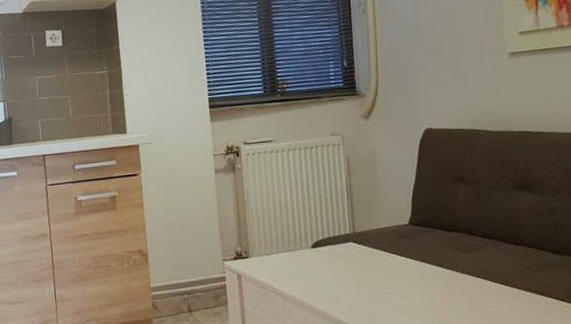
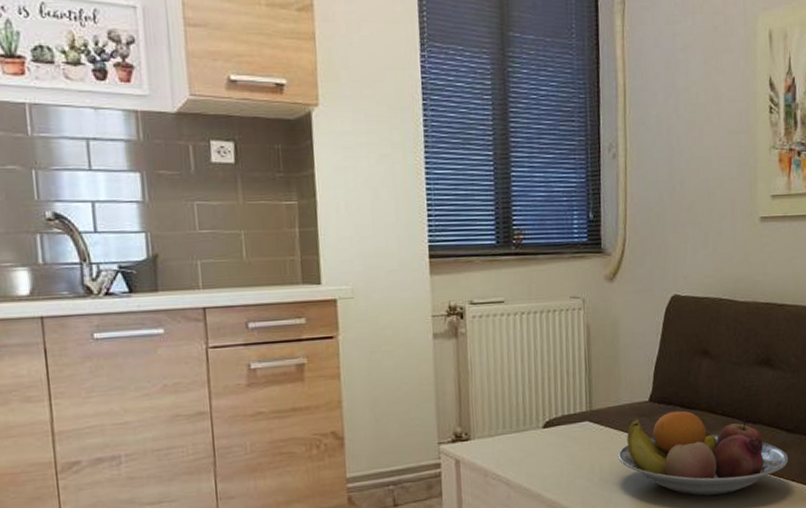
fruit bowl: none [381,232,556,313] -> present [618,410,789,496]

